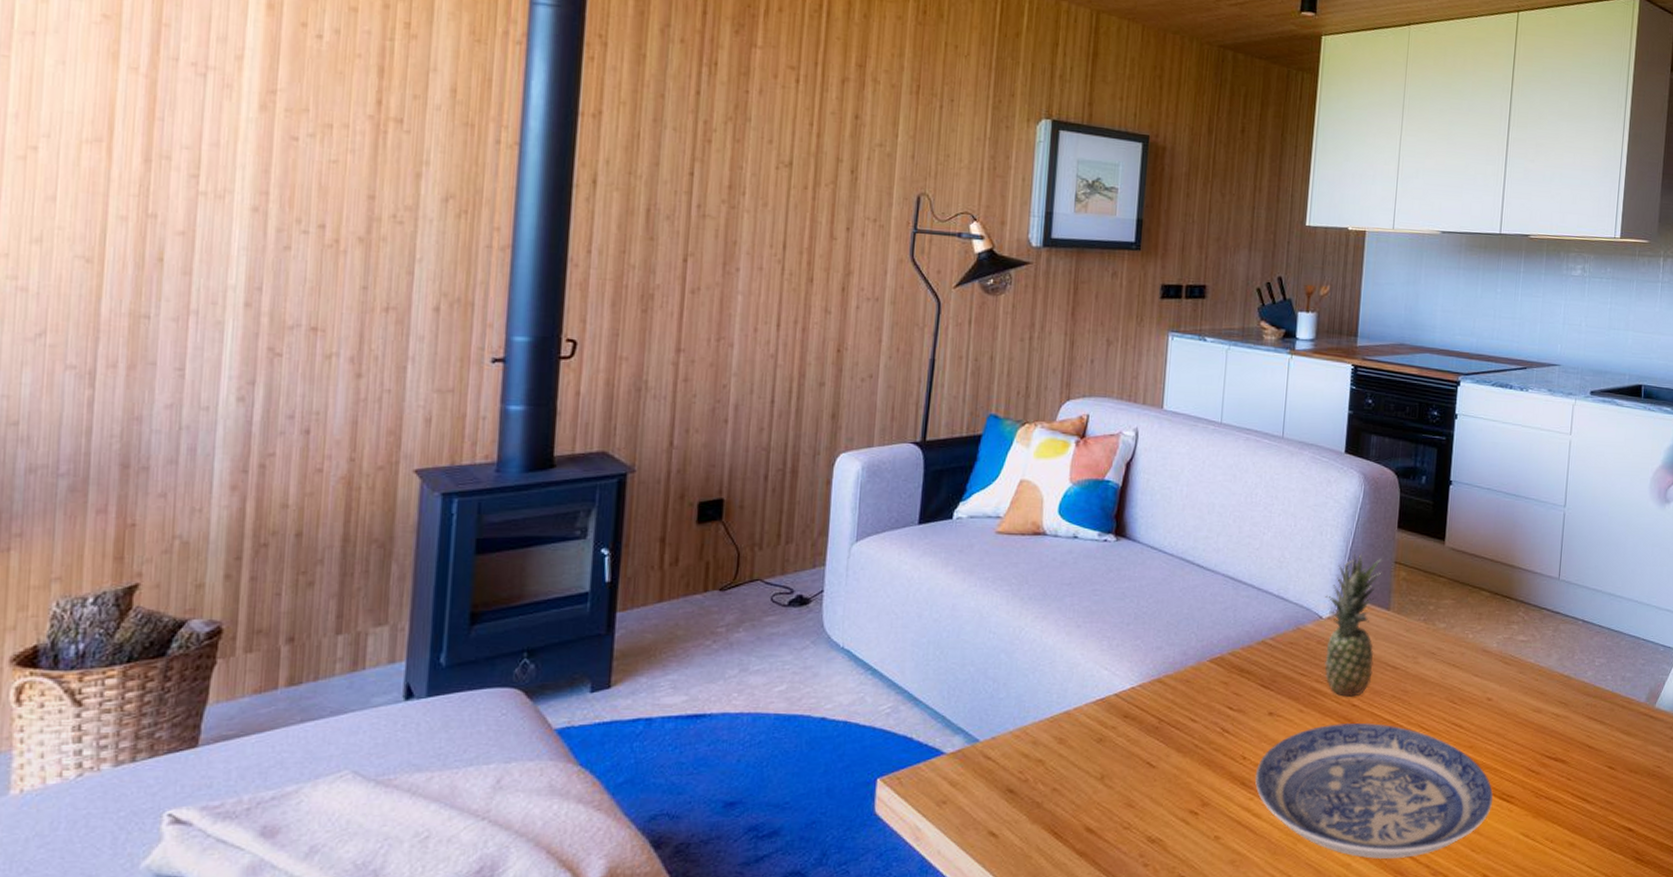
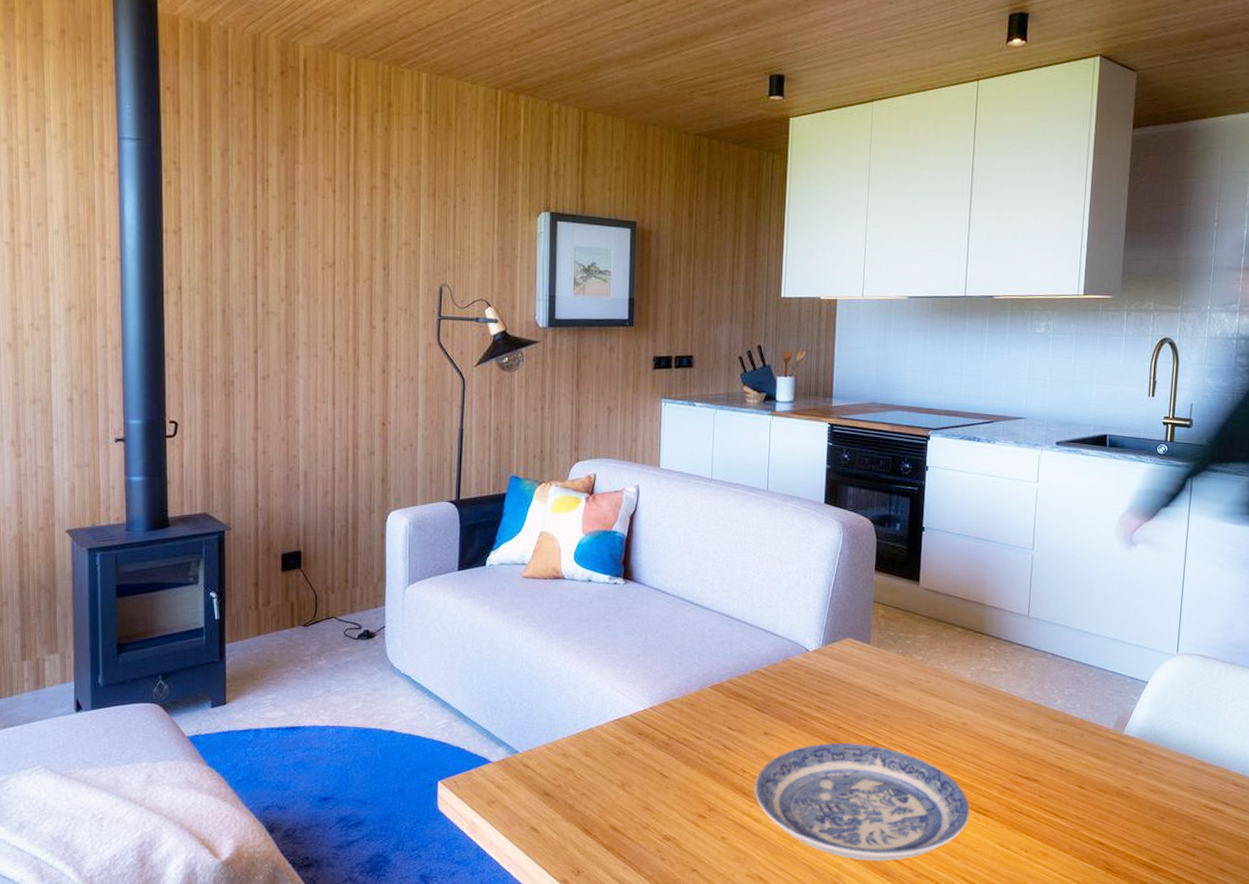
fruit: present [1325,553,1382,697] -> none [811,593,862,720]

